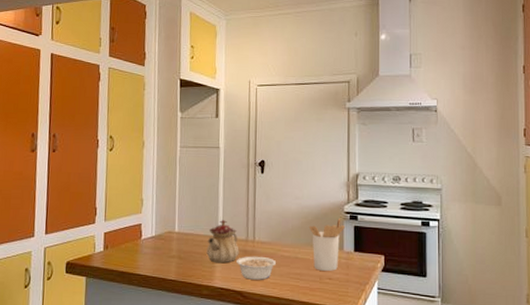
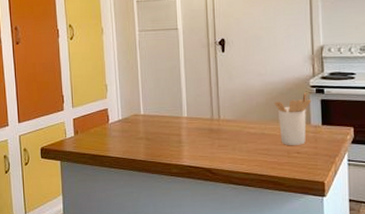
teapot: present [206,220,239,264] -> none [172,101,205,143]
legume: present [236,256,276,280] -> none [203,134,242,157]

